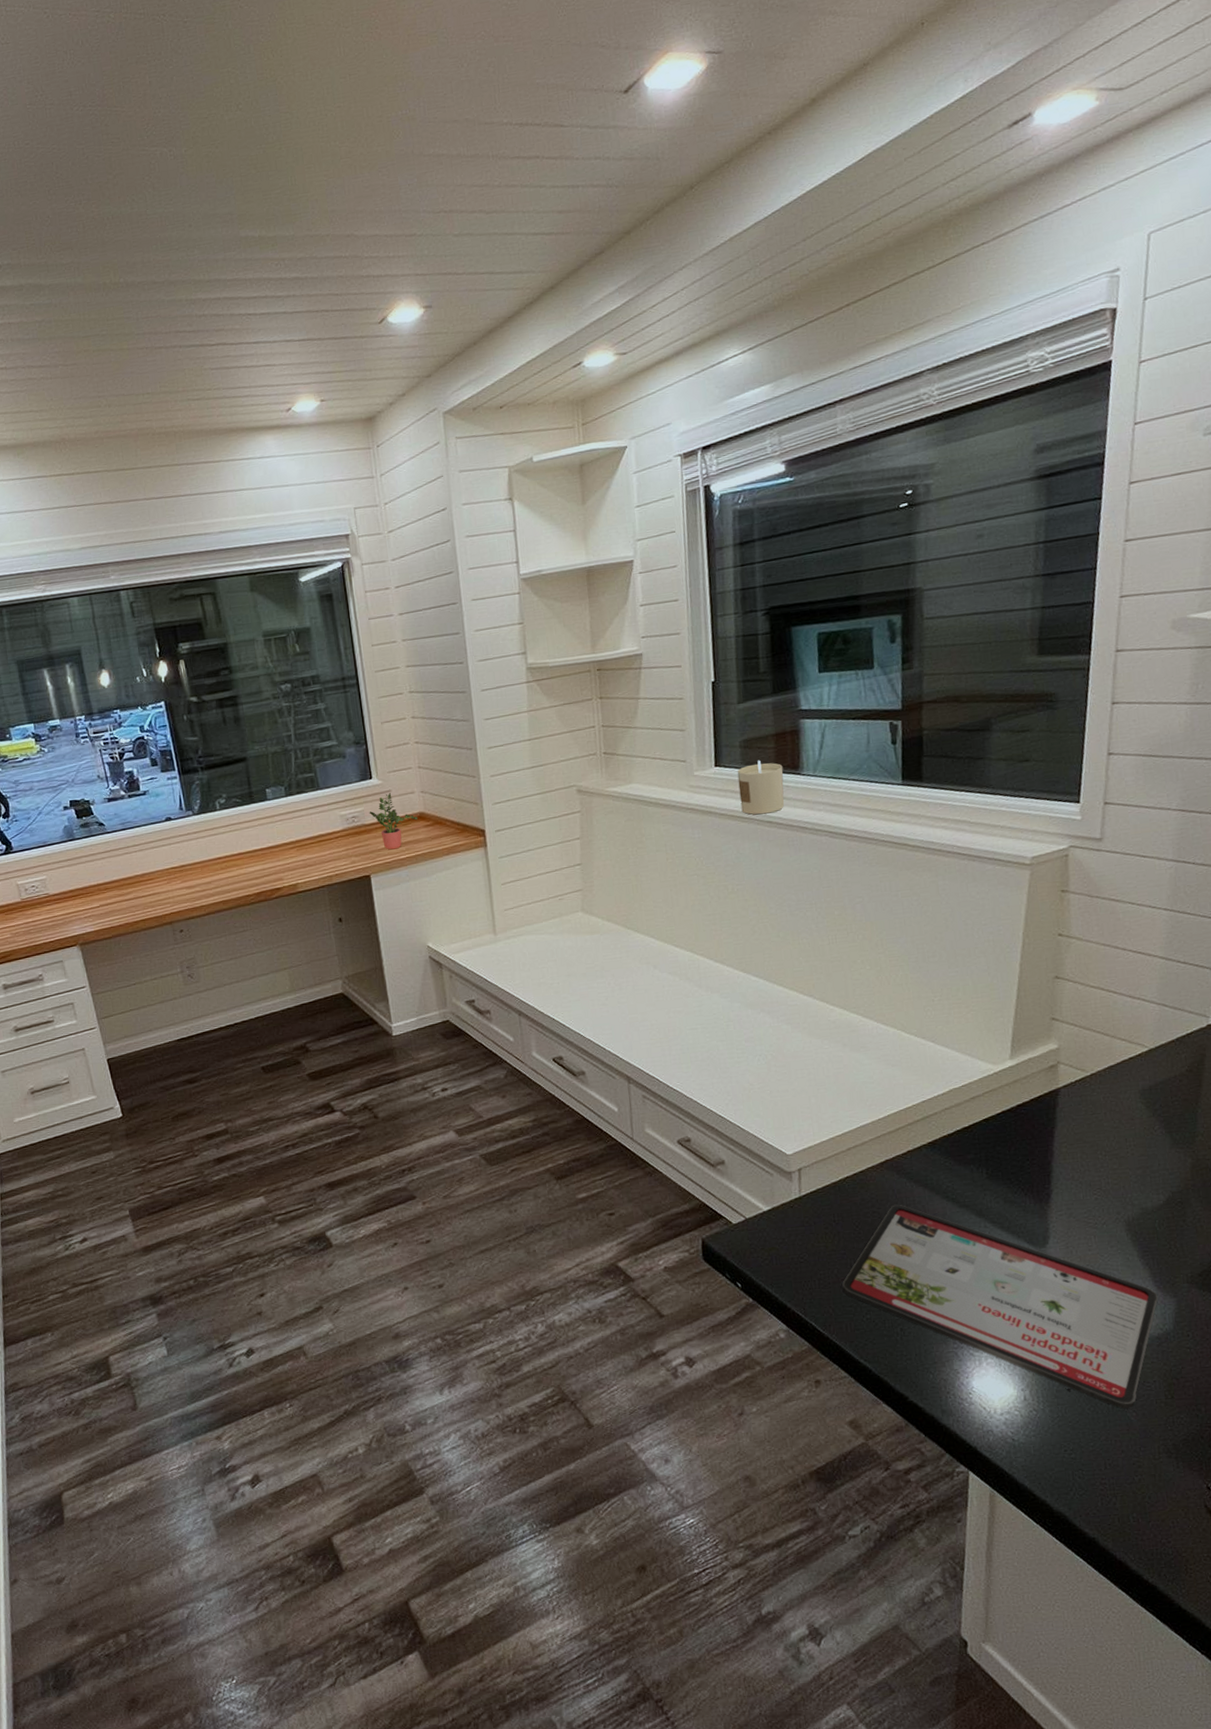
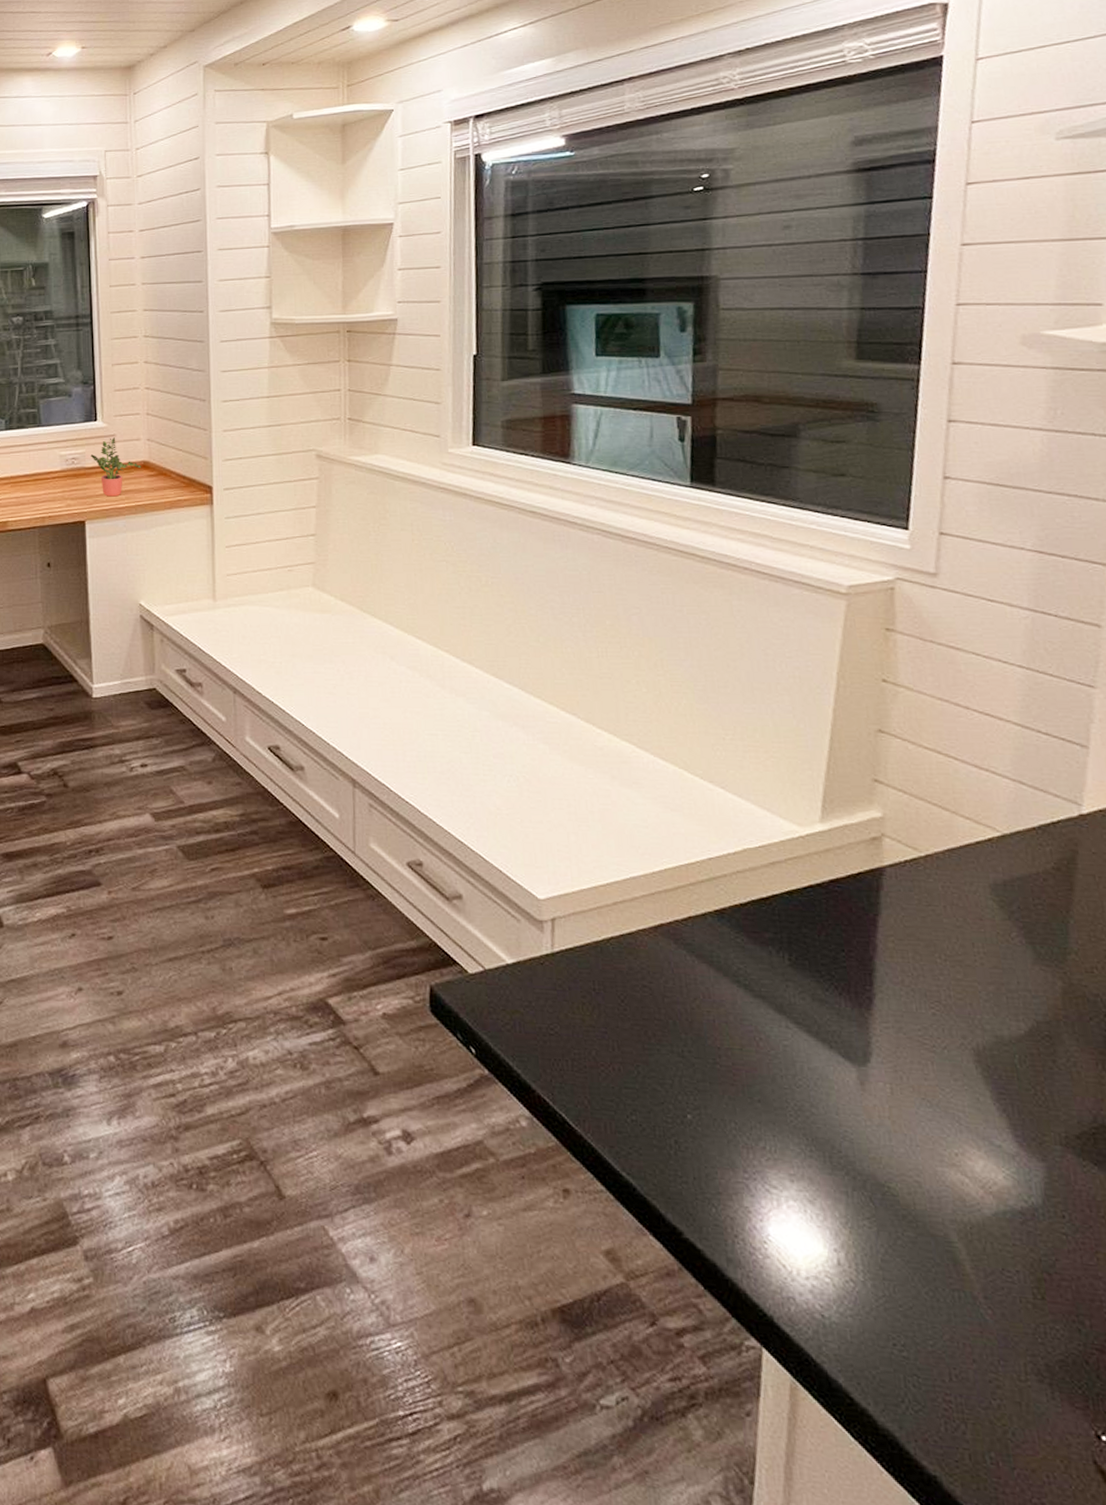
candle: present [737,760,784,815] -> none [497,443,551,503]
tablet: present [842,1204,1159,1409] -> none [601,981,1021,1303]

